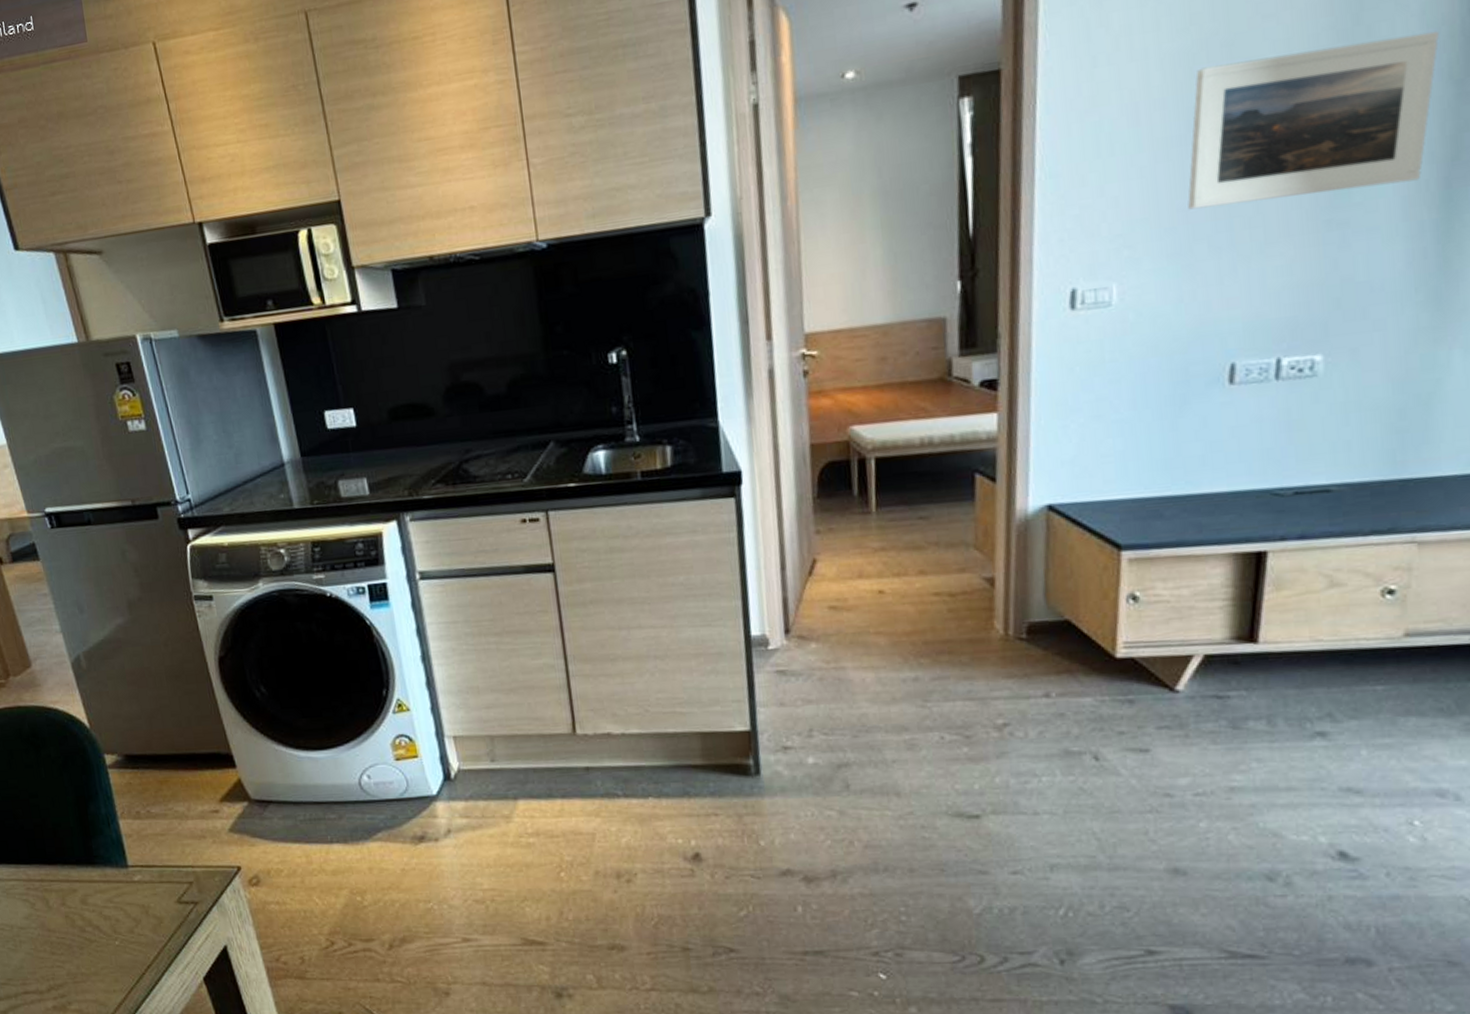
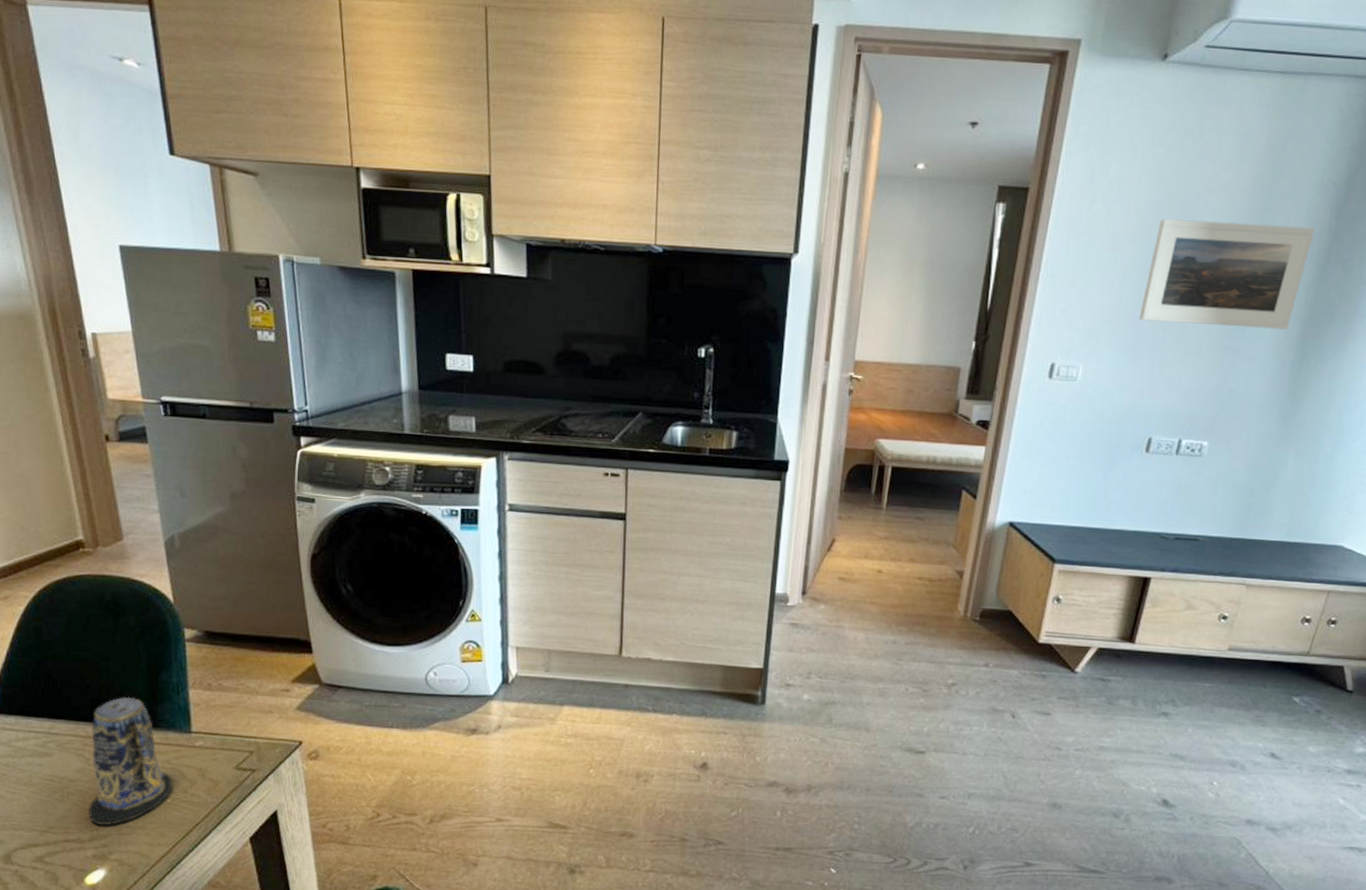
candle: none [31,833,119,974] -> present [88,696,172,826]

